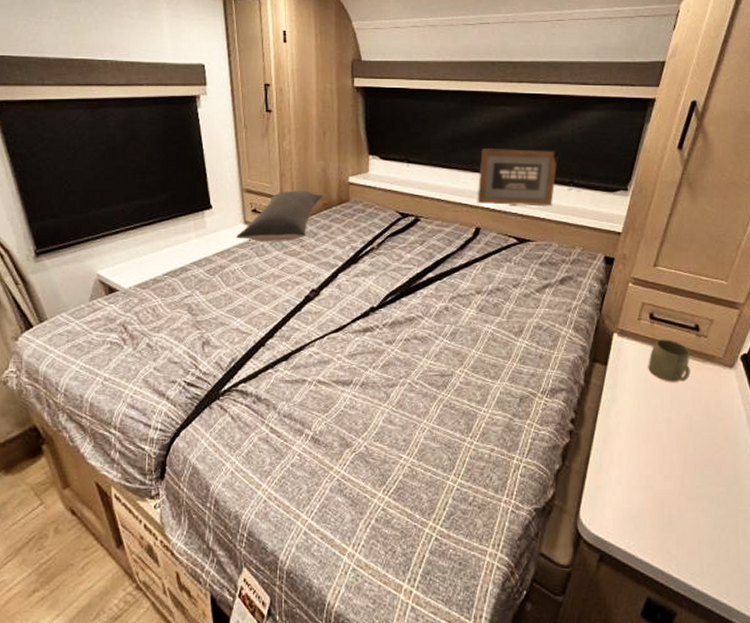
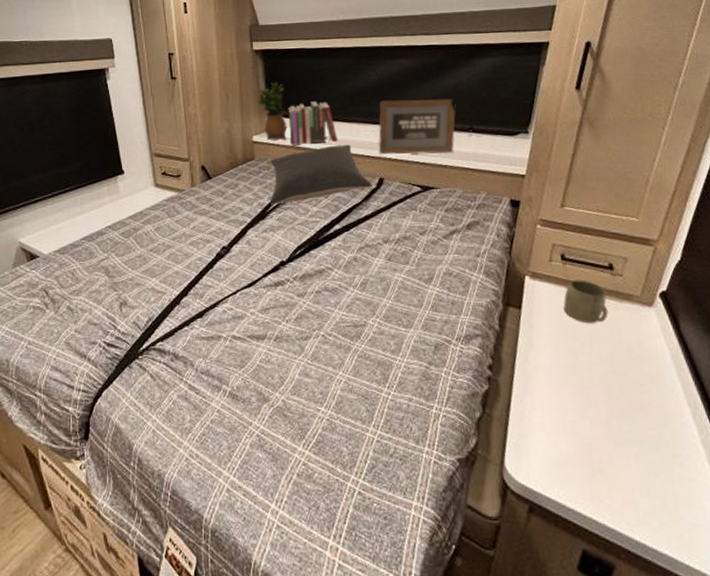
pillow: present [236,190,323,241] -> none [148,151,229,203]
potted plant: none [355,122,385,183] -> present [257,82,288,141]
pillow: none [362,191,468,249] -> present [269,144,372,205]
books: none [387,144,436,190] -> present [288,101,338,146]

